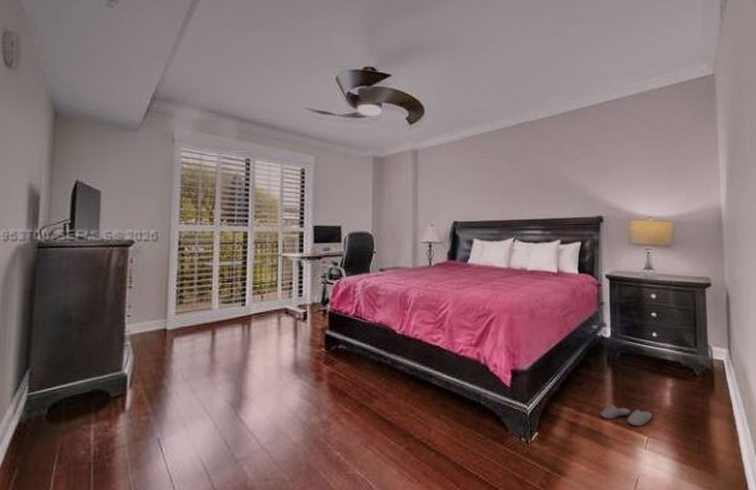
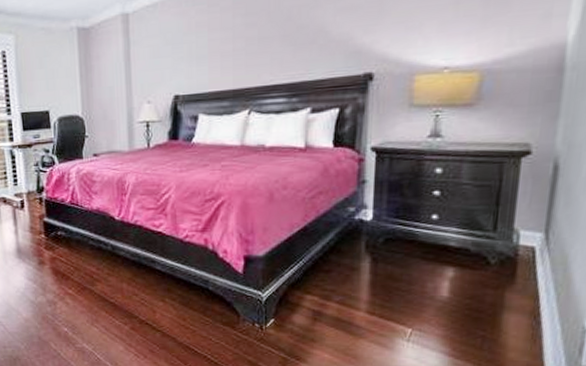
slippers: present [600,405,653,427] -> none [351,294,421,318]

